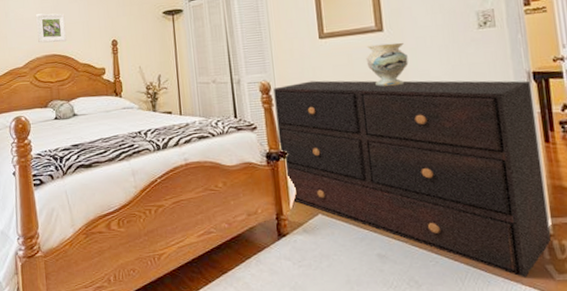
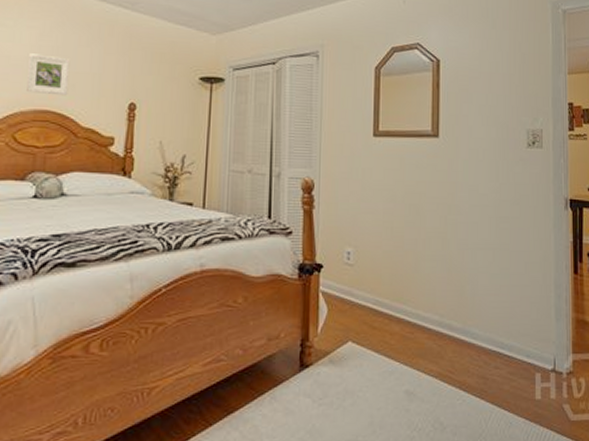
dresser: present [274,80,551,278] -> none [315,183,570,419]
decorative vase: present [366,42,409,87] -> none [418,151,459,200]

